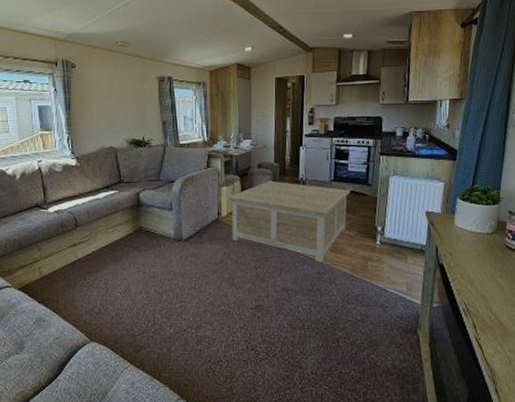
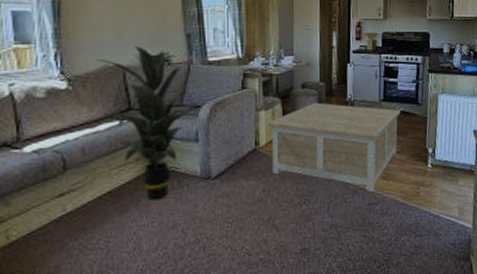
indoor plant: none [96,132,175,255] -> present [96,46,202,201]

